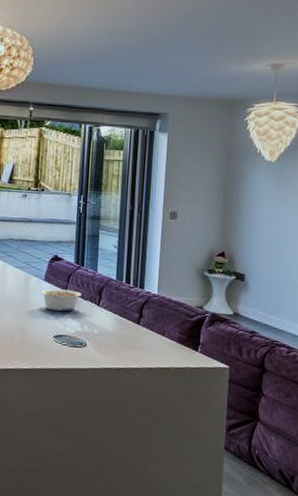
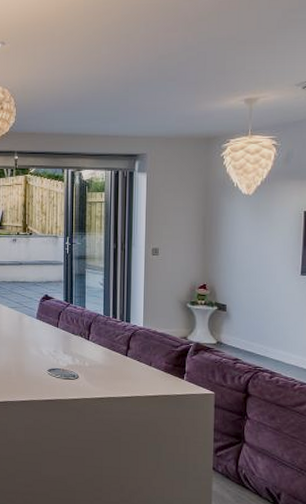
legume: present [41,289,81,312] -> none [34,326,72,347]

